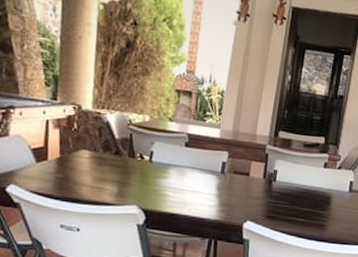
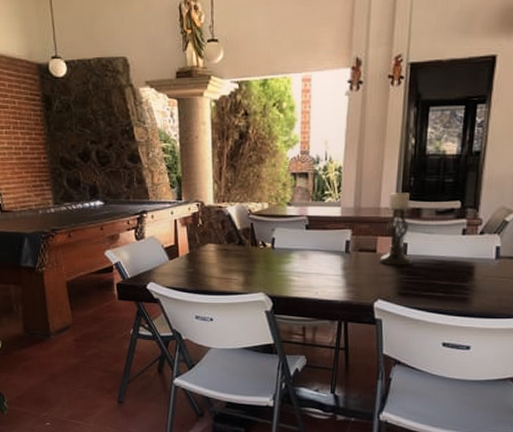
candle holder: none [251,120,285,191] -> present [379,190,413,266]

